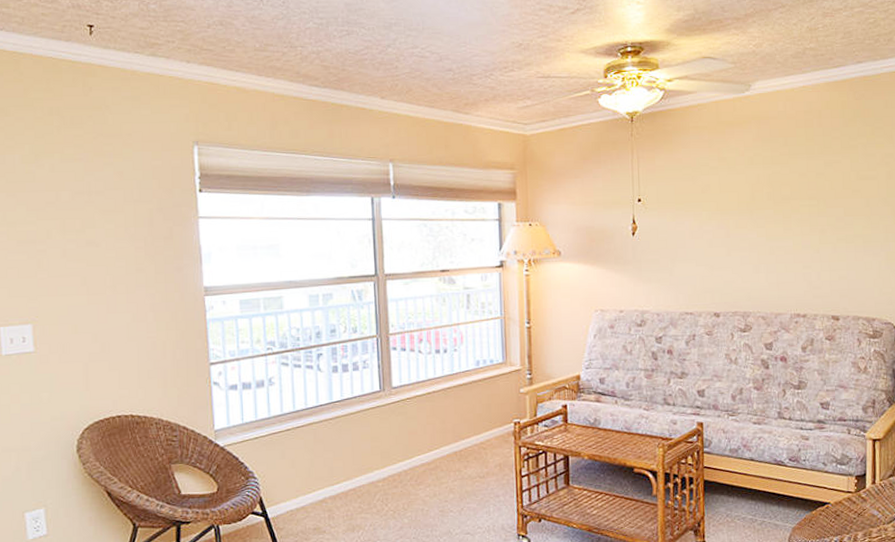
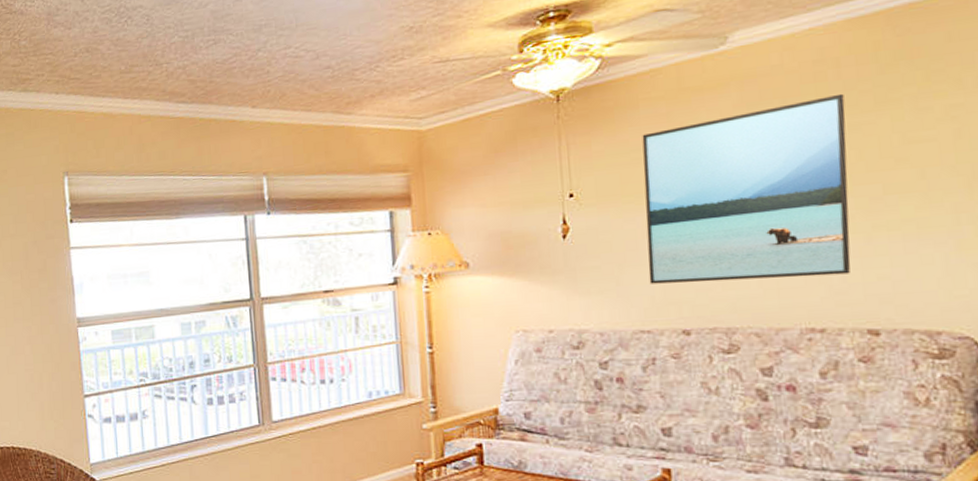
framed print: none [691,138,824,276] -> present [642,93,851,284]

